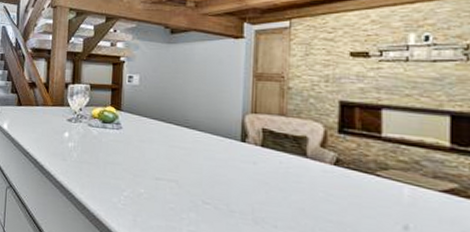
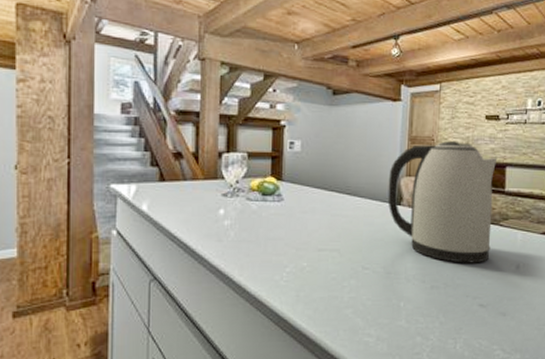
kettle: none [230,79,369,216] -> present [387,141,498,263]

